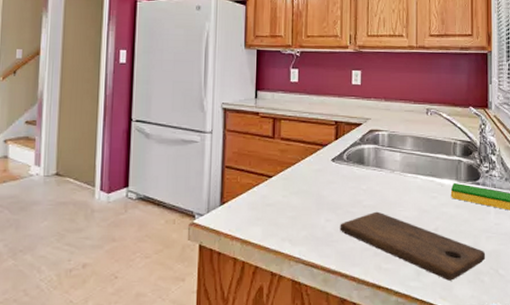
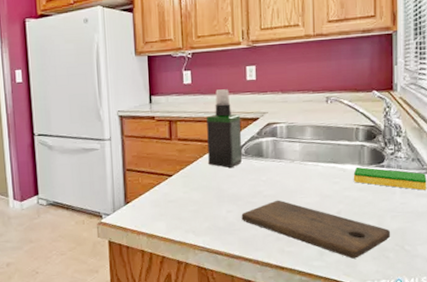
spray bottle: none [310,91,345,174] -> present [207,89,242,169]

